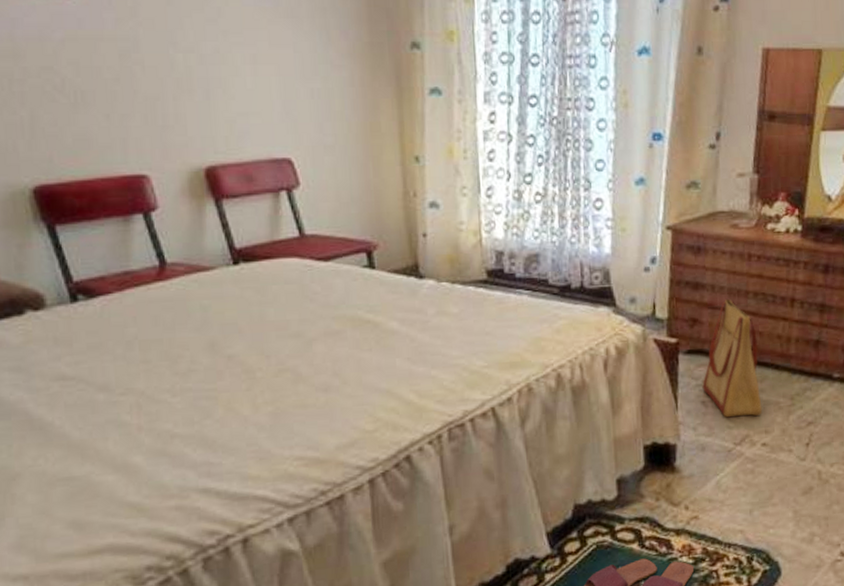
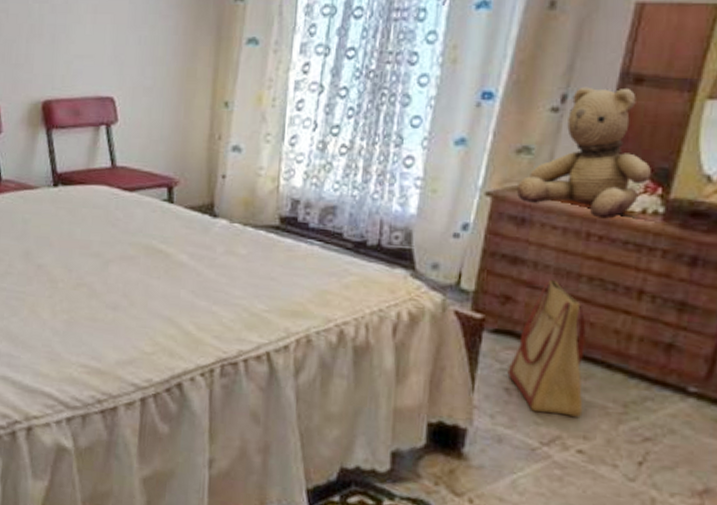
teddy bear: none [690,124,789,241] -> present [516,86,651,219]

